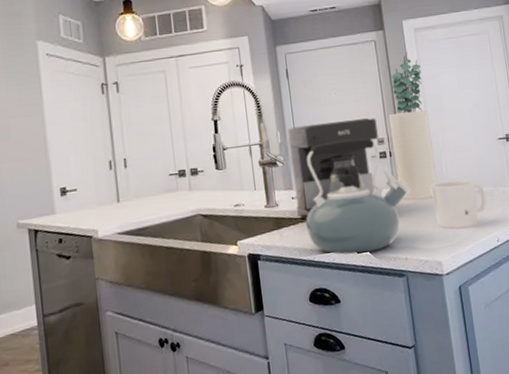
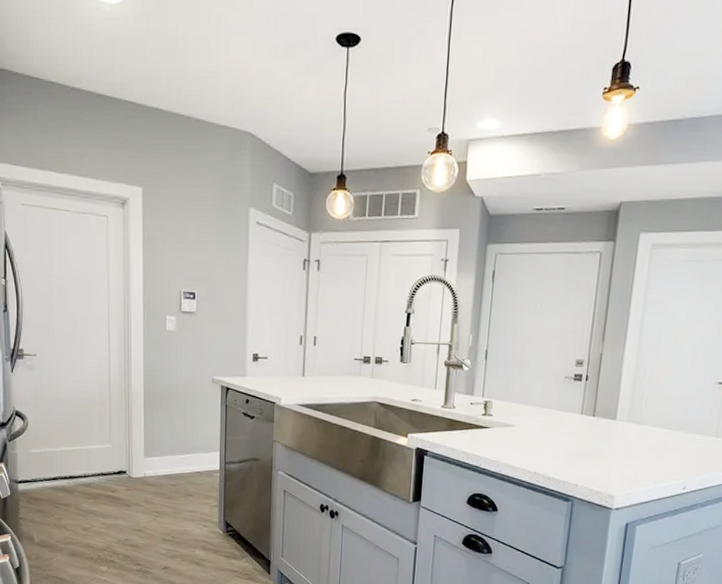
coffee maker: present [287,118,379,221] -> none [472,332,580,428]
kettle: present [306,138,410,255] -> none [479,354,599,471]
vase: present [388,52,437,200] -> none [588,270,648,431]
mug: present [431,180,487,229] -> none [620,417,686,469]

